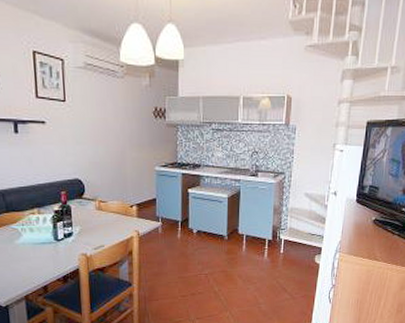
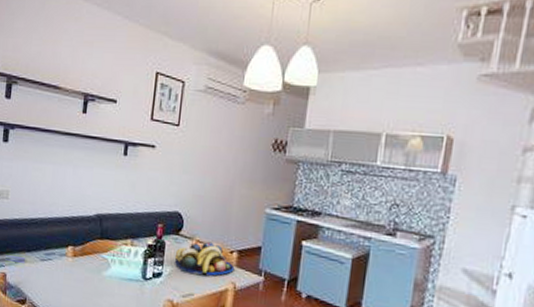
fruit bowl: none [81,200,136,230] -> present [174,241,235,276]

